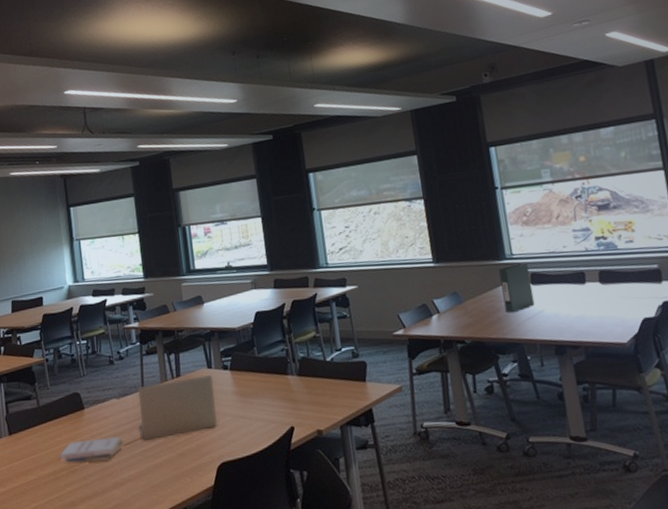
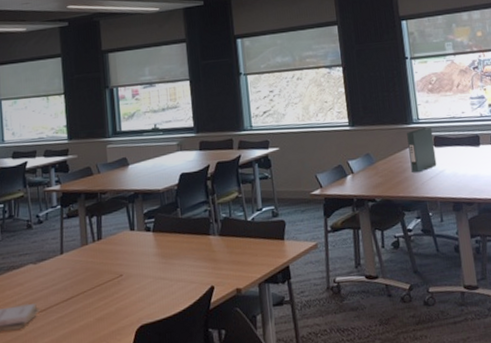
laptop: present [138,375,217,440] -> none [57,237,138,306]

